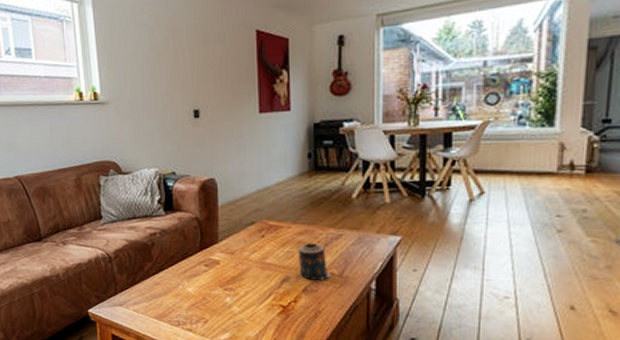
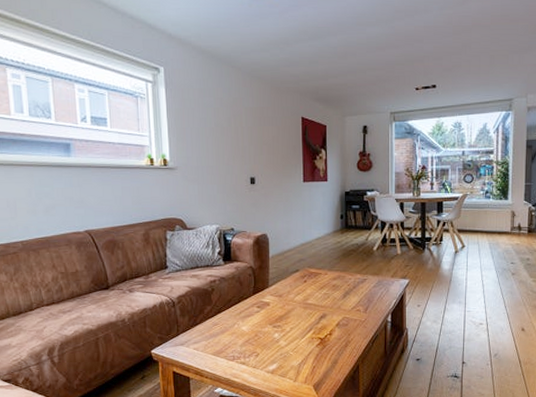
candle: present [297,243,331,280] -> none [332,286,358,316]

